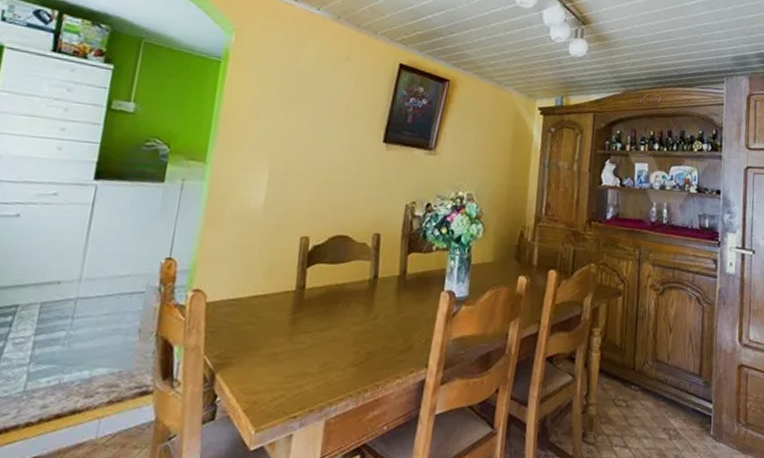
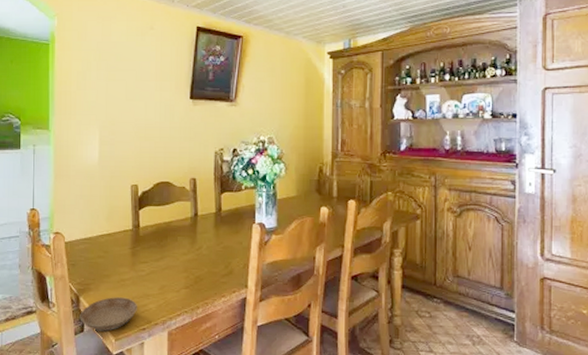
saucer: none [211,375,290,420] -> present [80,297,137,331]

